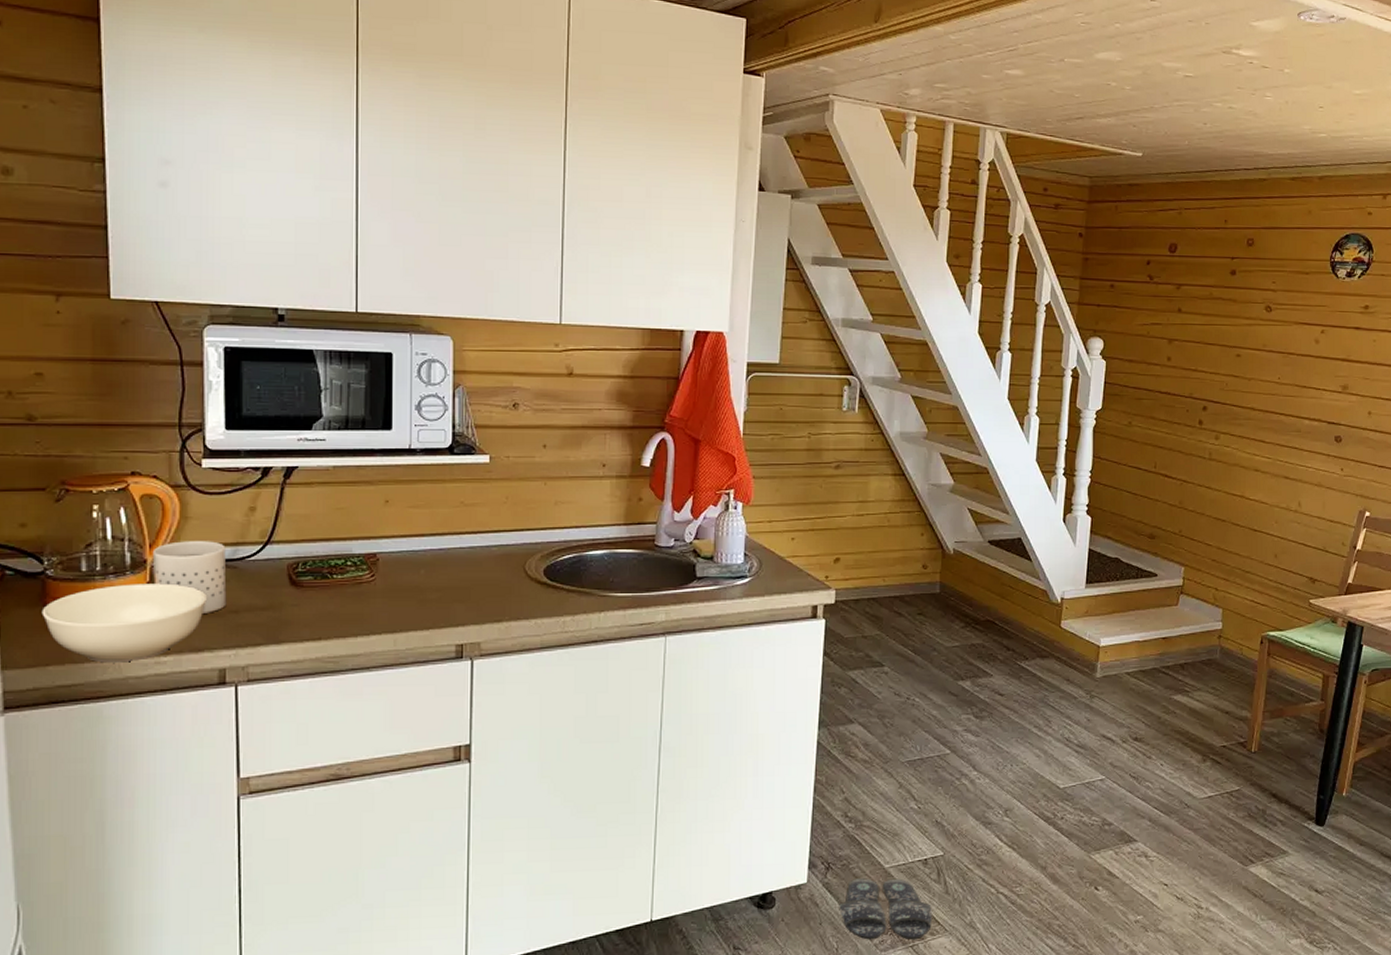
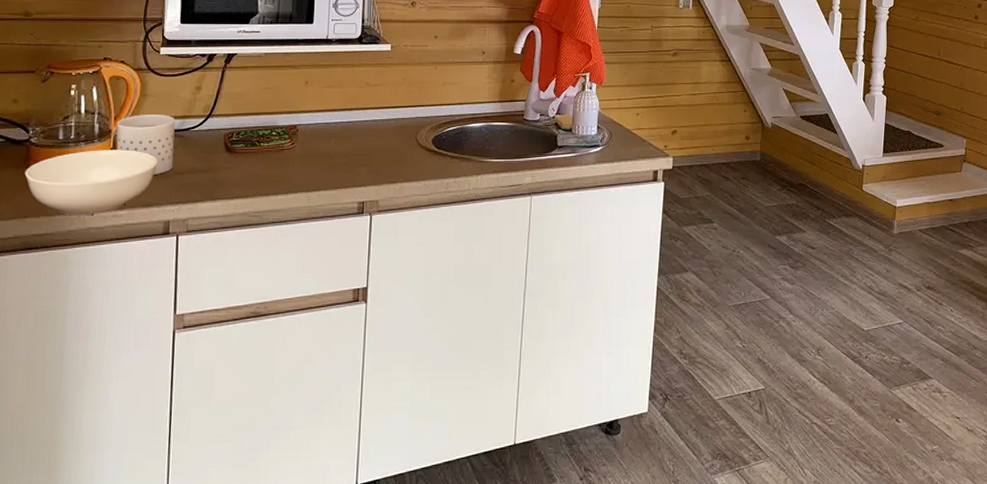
slippers: present [839,878,932,939] -> none [675,409,755,464]

